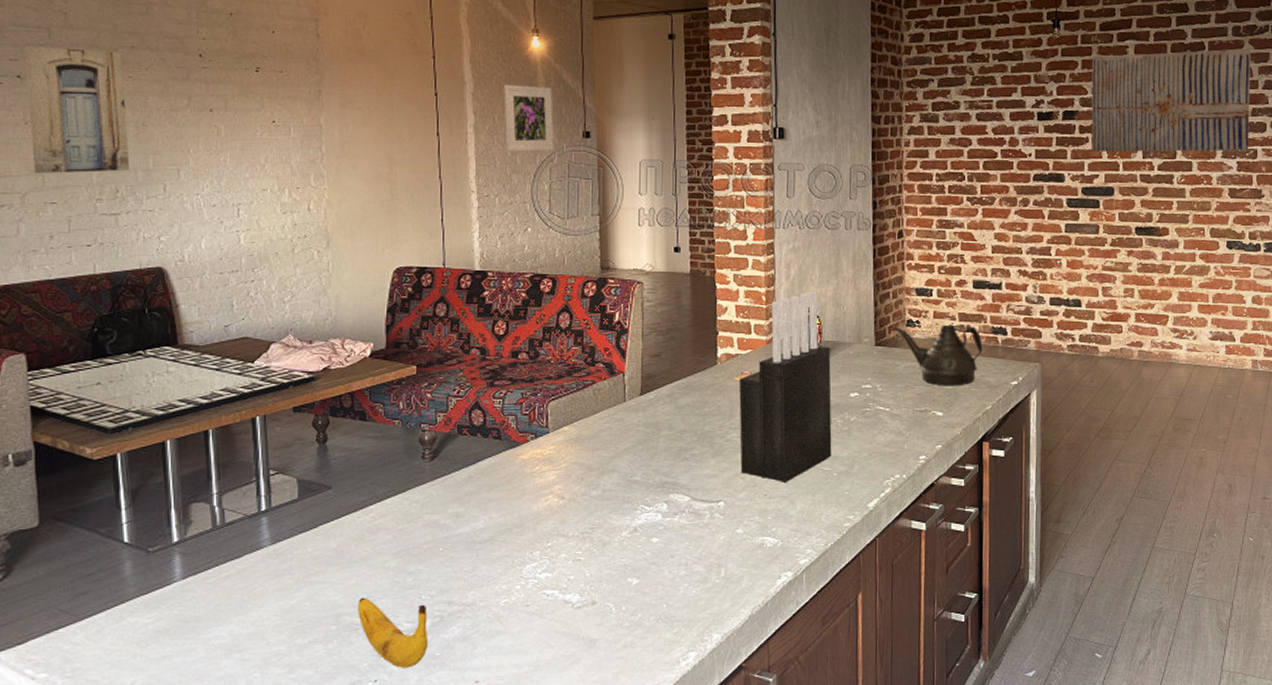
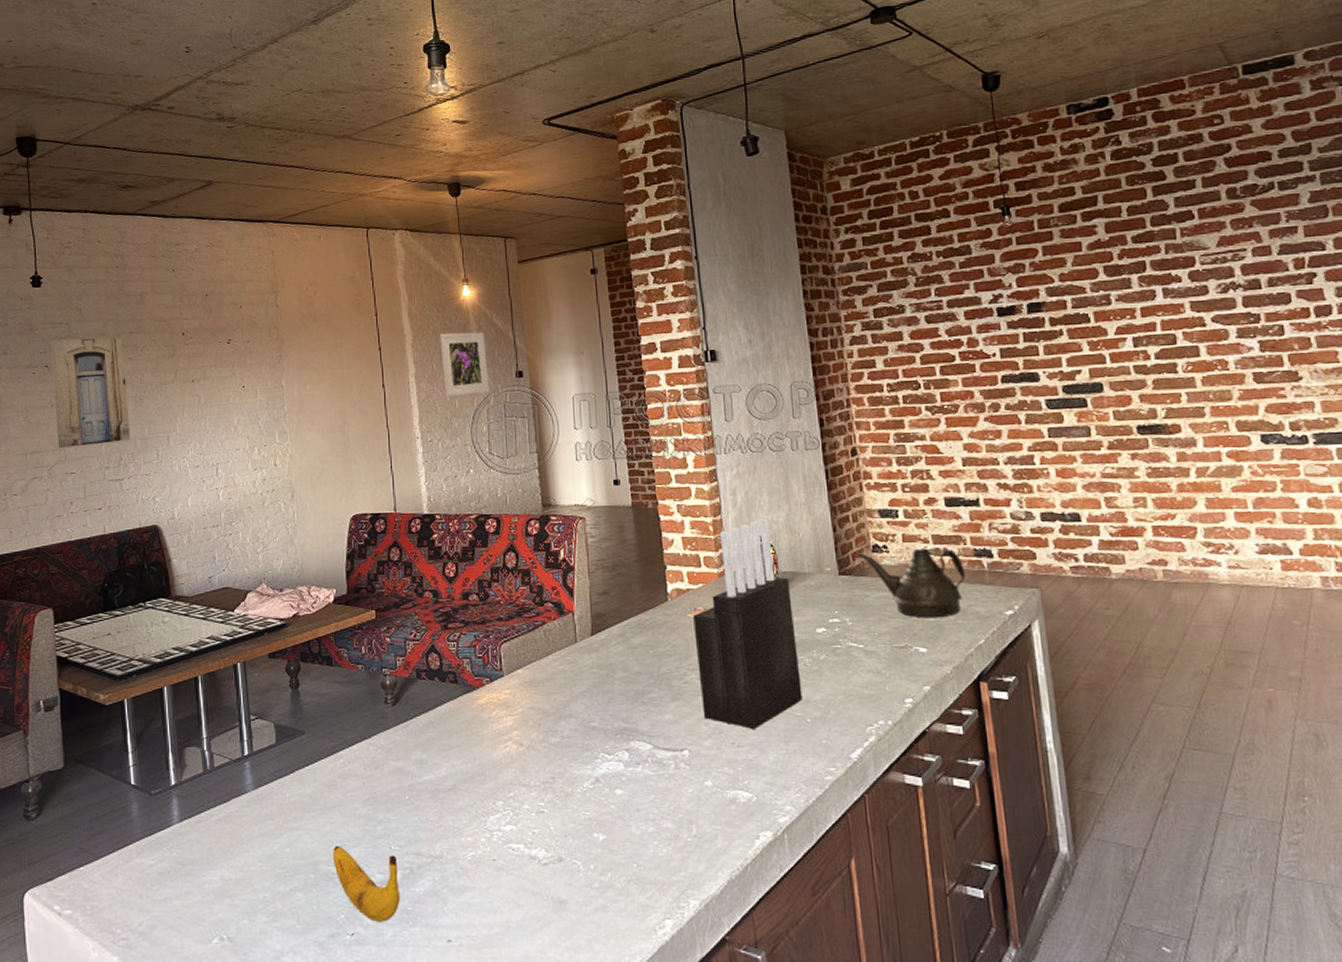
wall art: present [1091,48,1251,153] -> none [1055,210,1272,345]

